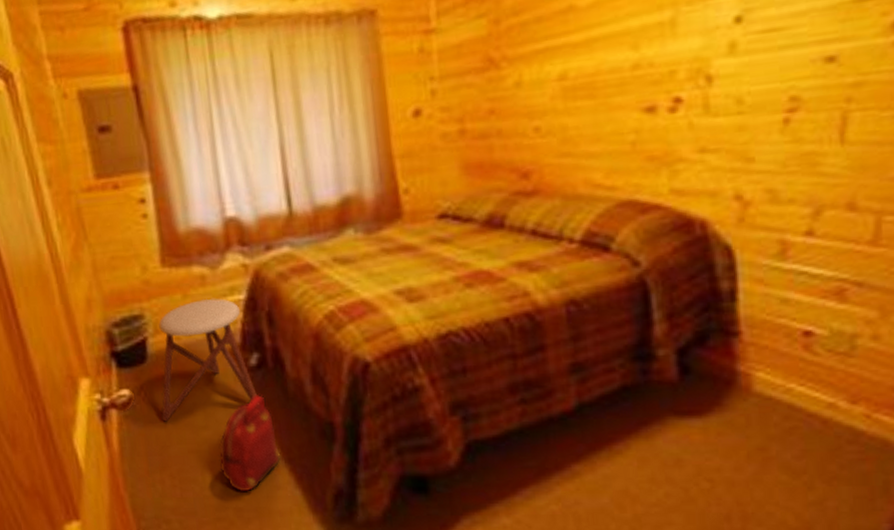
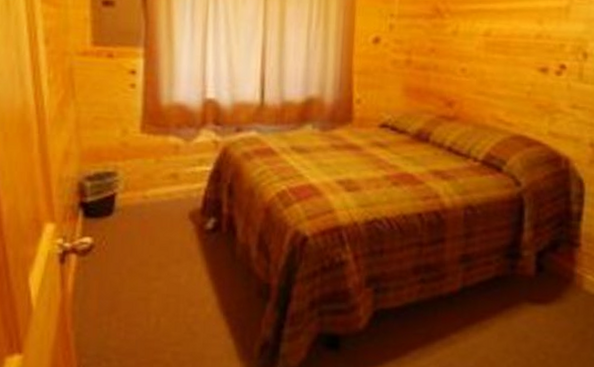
stool: present [159,298,259,422] -> none [118,165,209,270]
backpack: present [219,395,281,492] -> none [164,254,221,339]

